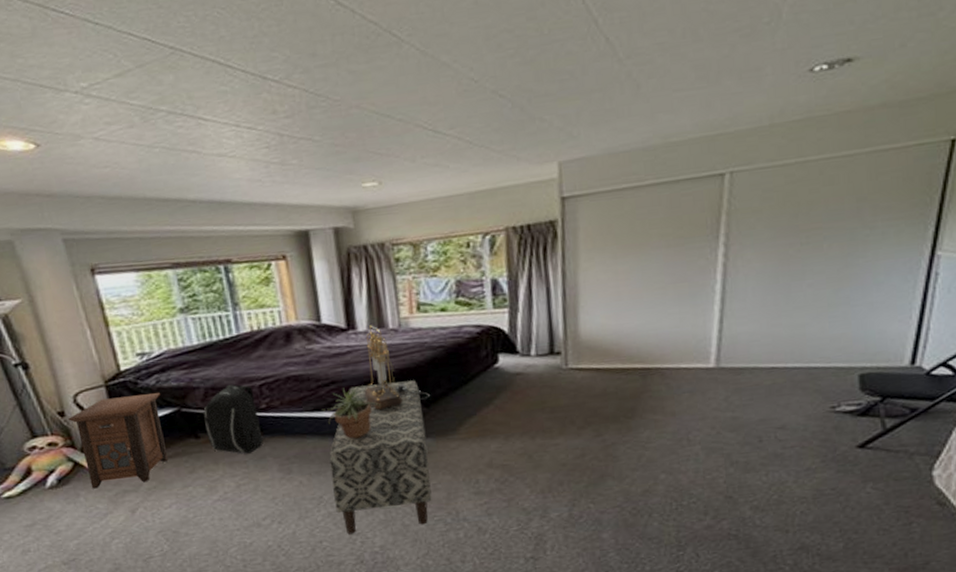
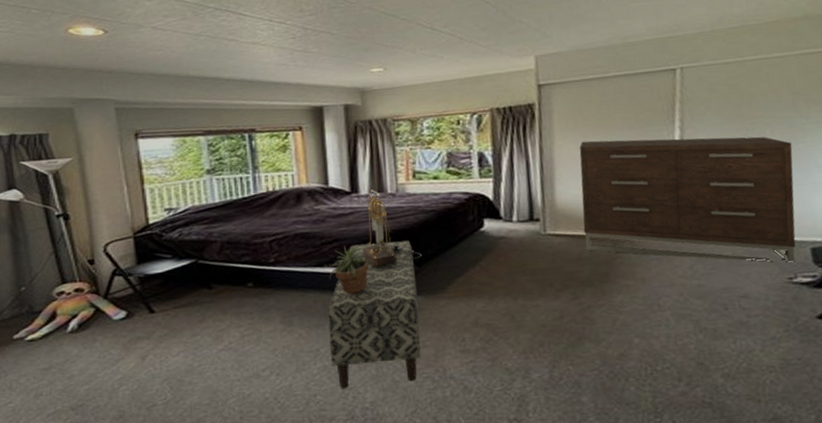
nightstand: present [68,393,169,489] -> none [97,245,182,335]
backpack: present [203,384,267,454] -> none [217,239,272,305]
dresser: none [607,252,851,391] -> present [579,136,796,263]

